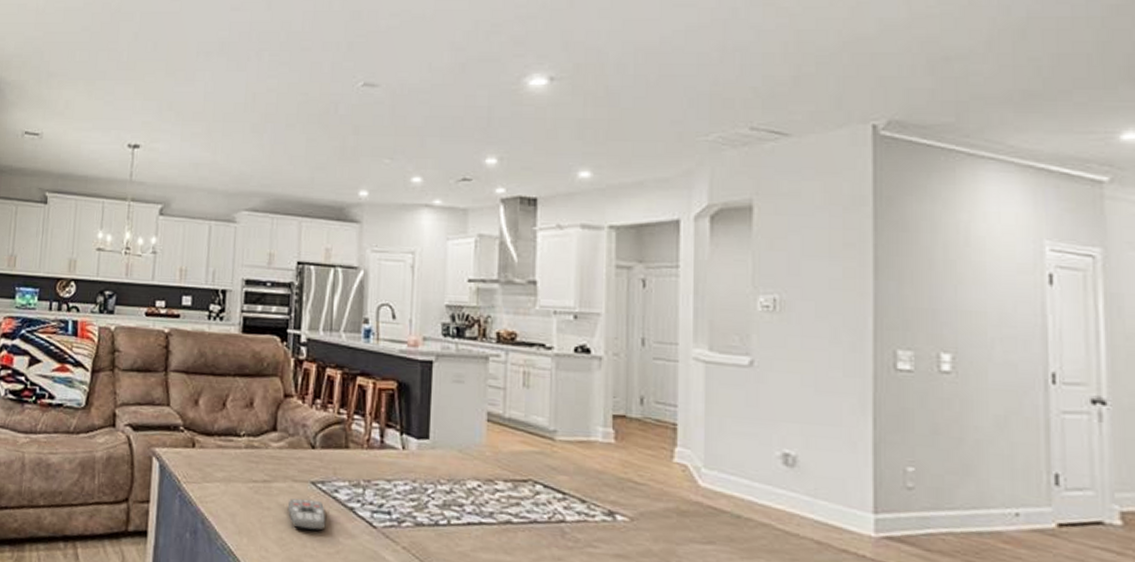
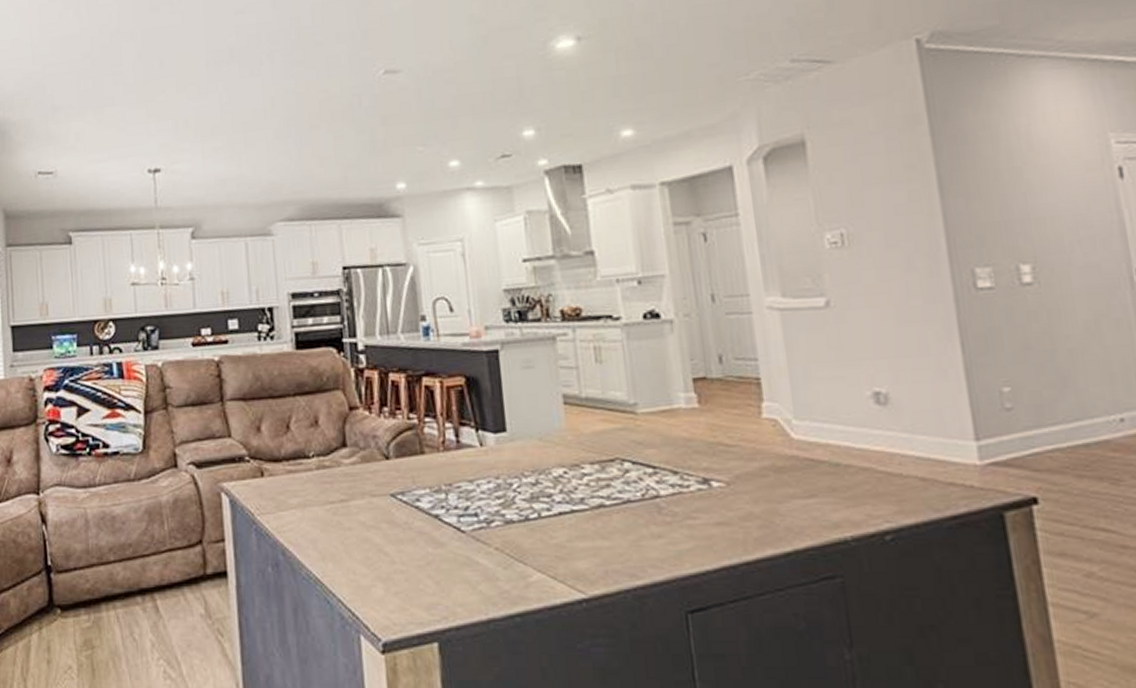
remote control: present [287,498,326,531] -> none [369,512,412,546]

